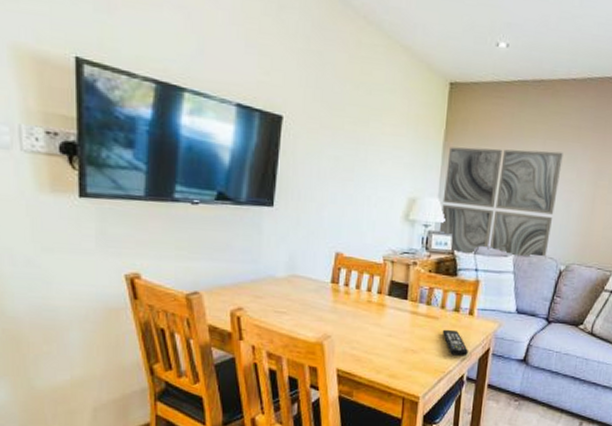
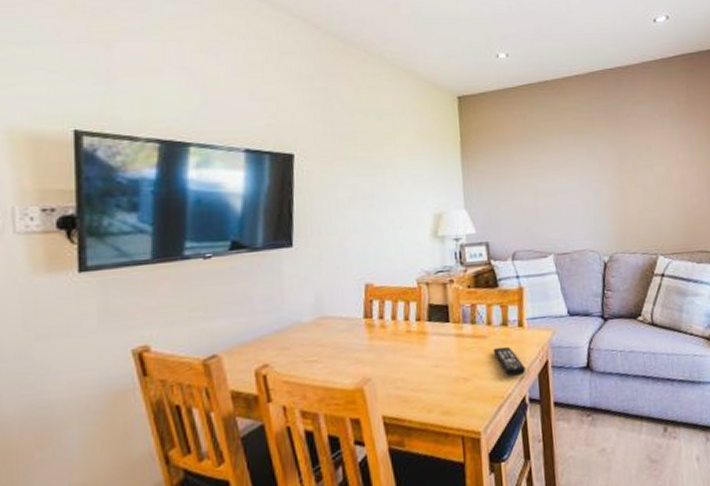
wall art: present [438,147,563,259] -> none [468,144,587,261]

